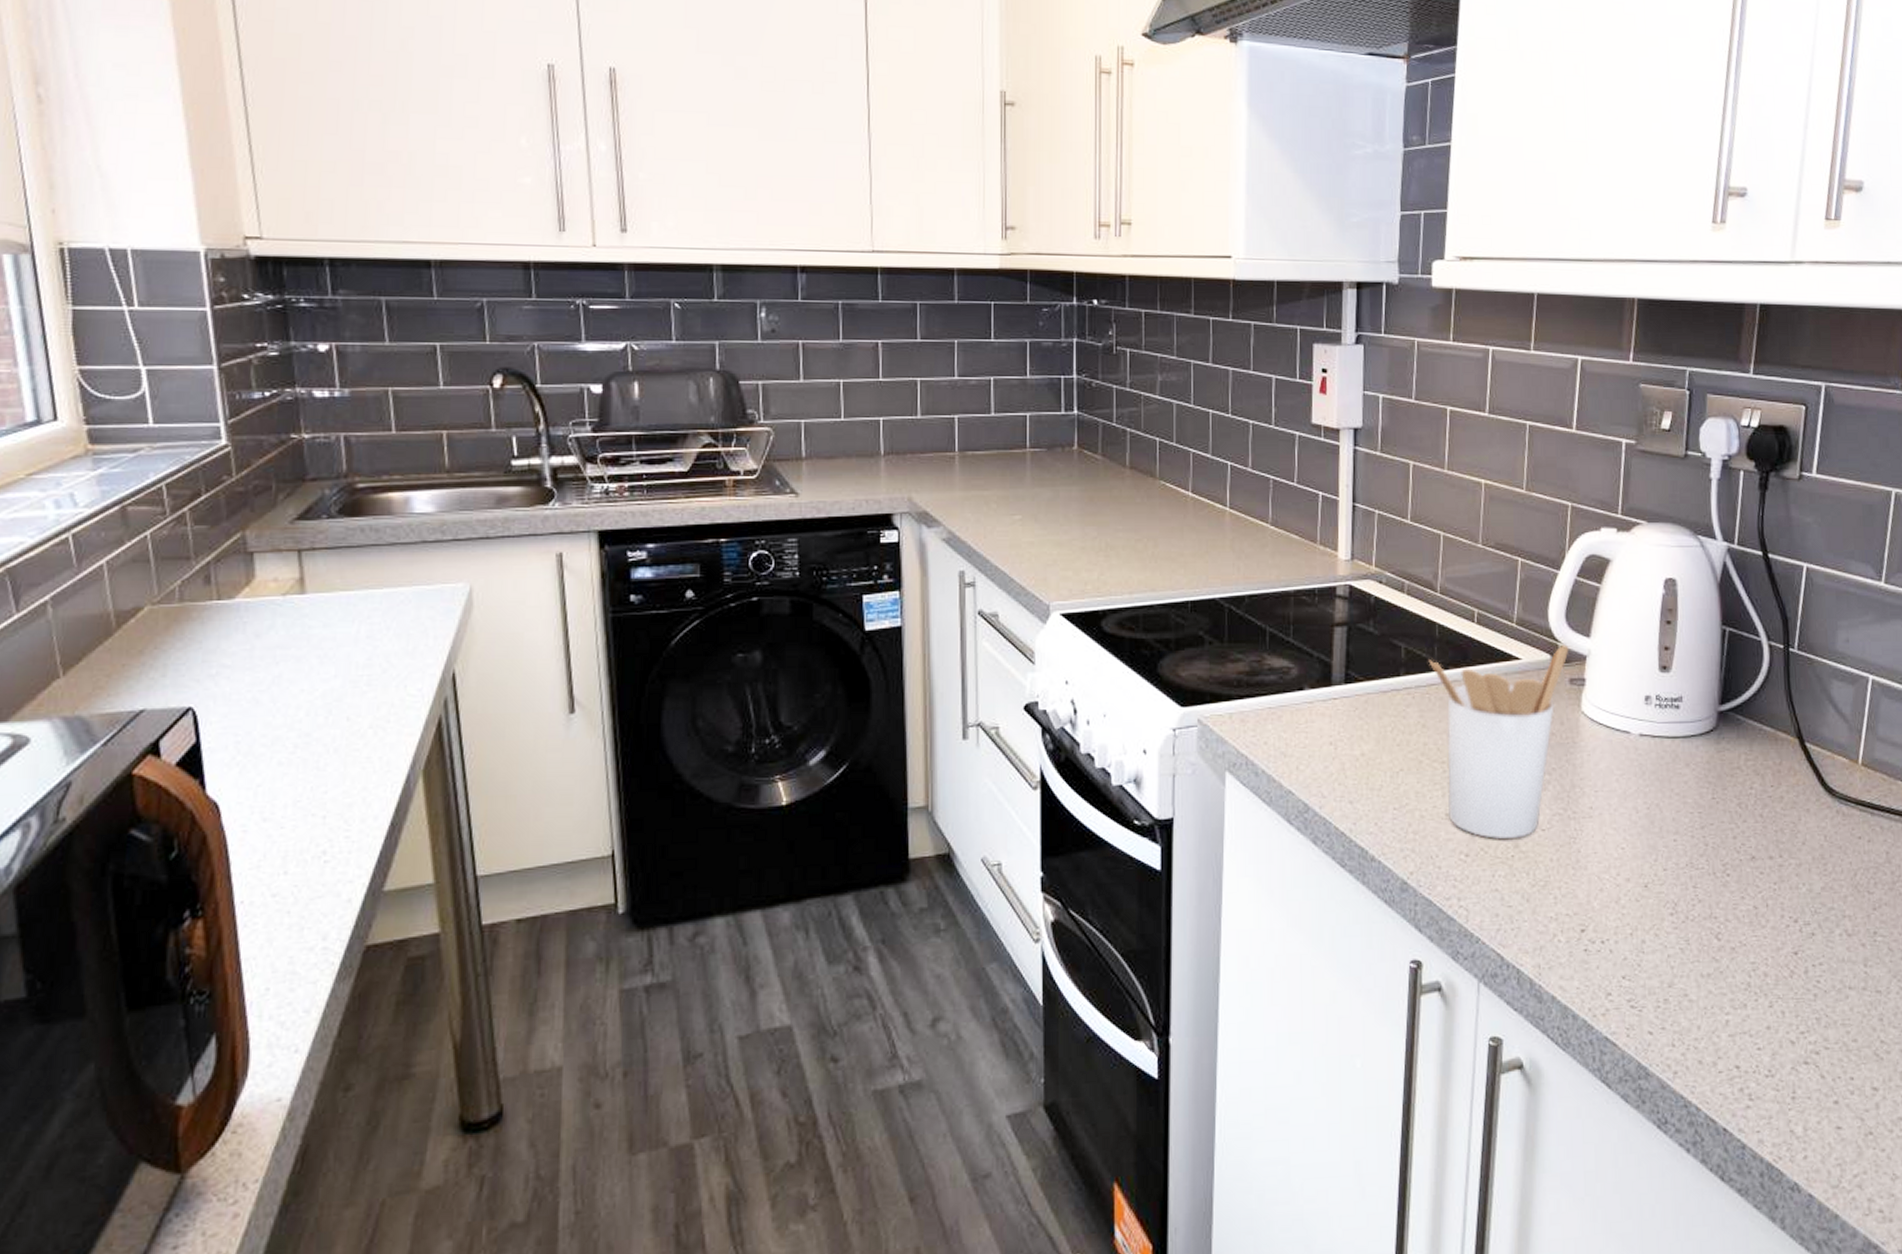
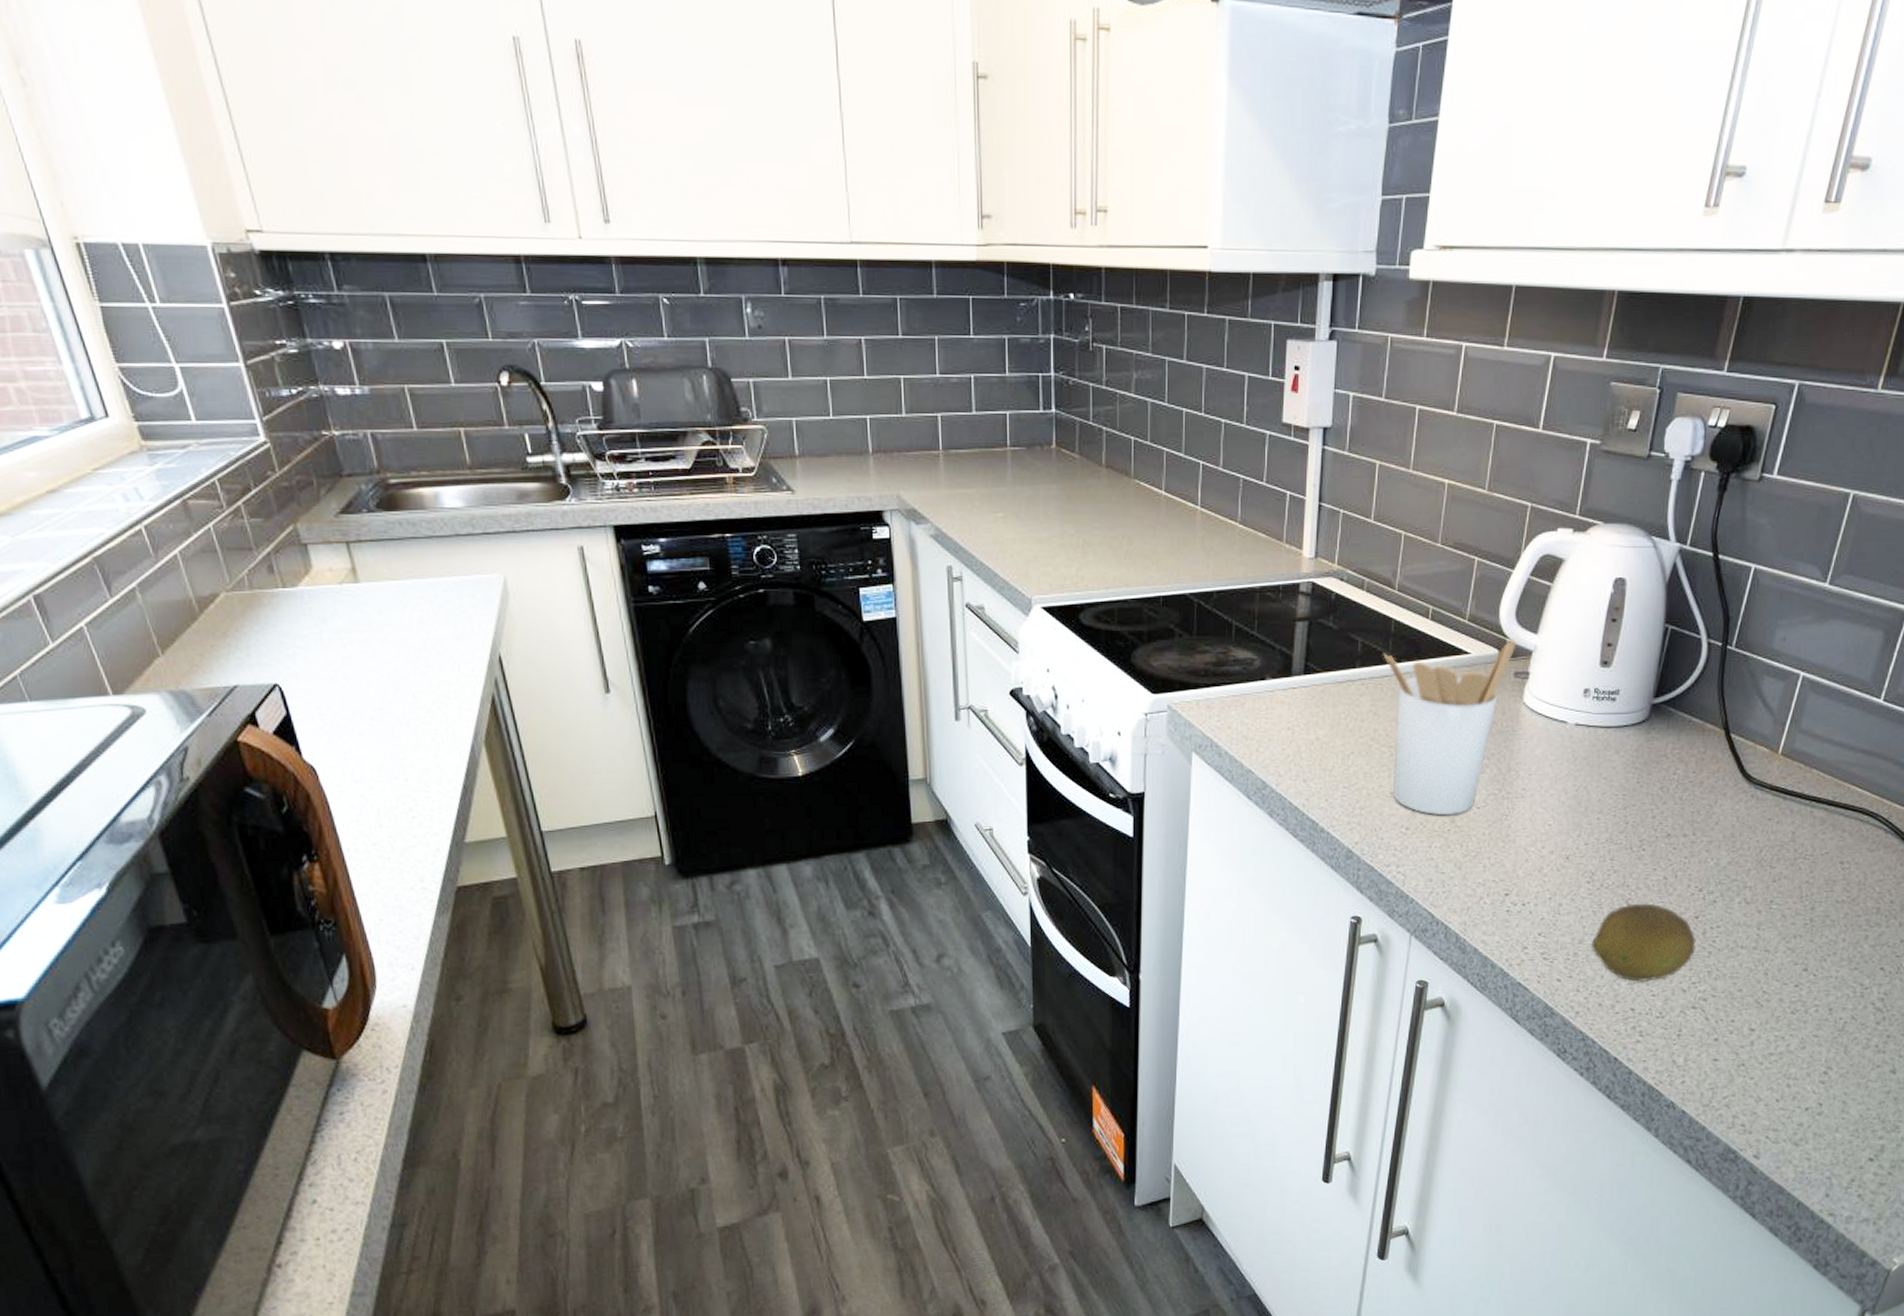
fruit: none [1682,937,1799,1033] -> present [1590,903,1696,982]

